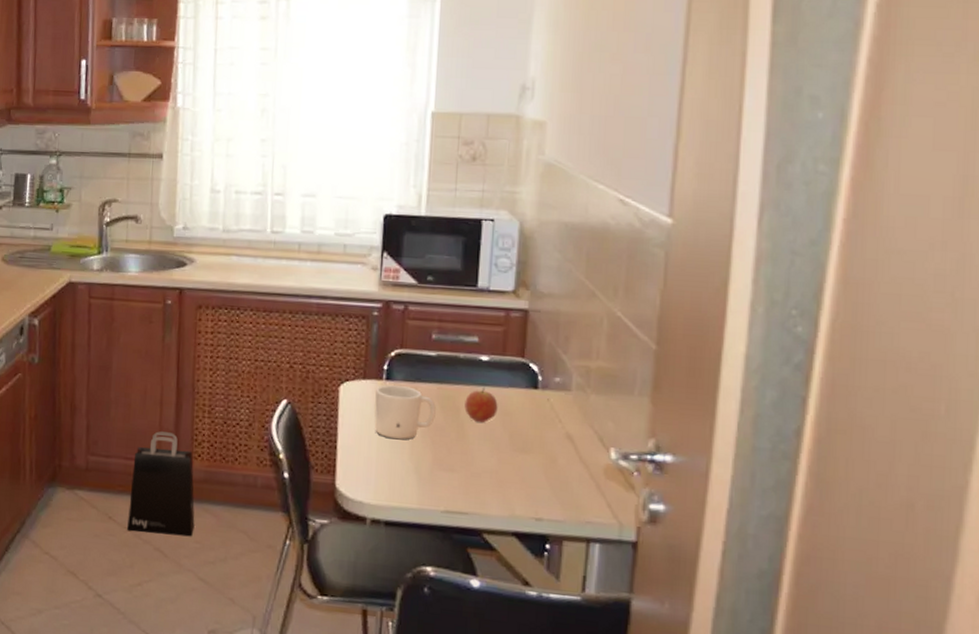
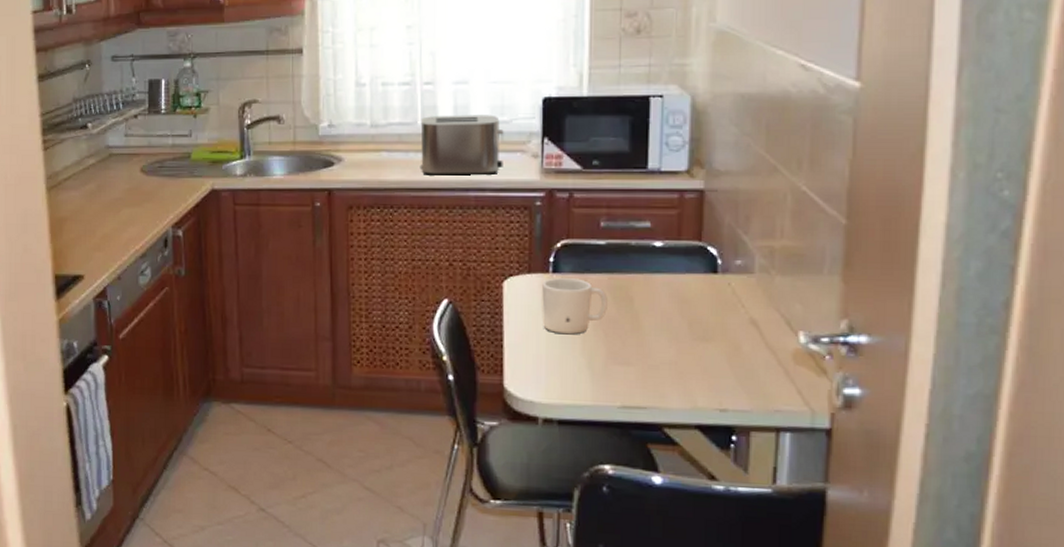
shopping bag: present [127,431,195,537] -> none [288,339,357,446]
toaster: none [267,225,347,285] -> present [420,115,504,177]
fruit: present [464,386,498,424] -> none [638,274,675,313]

